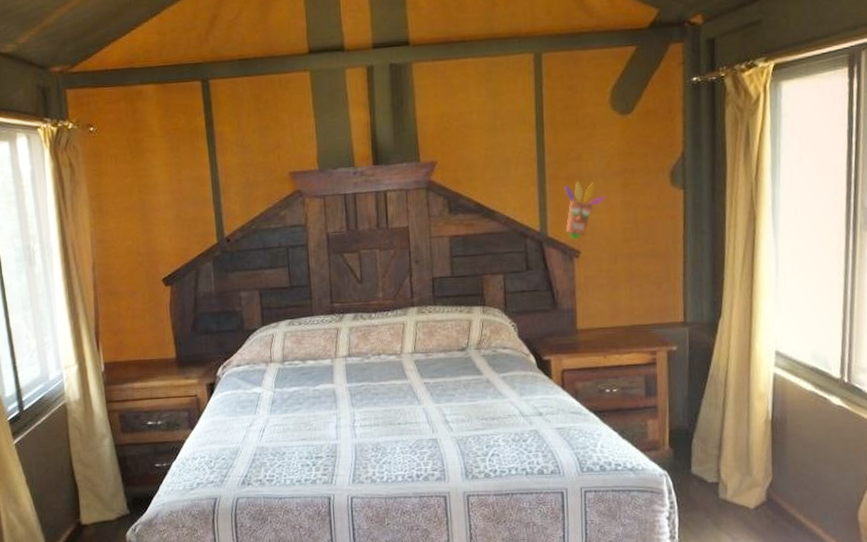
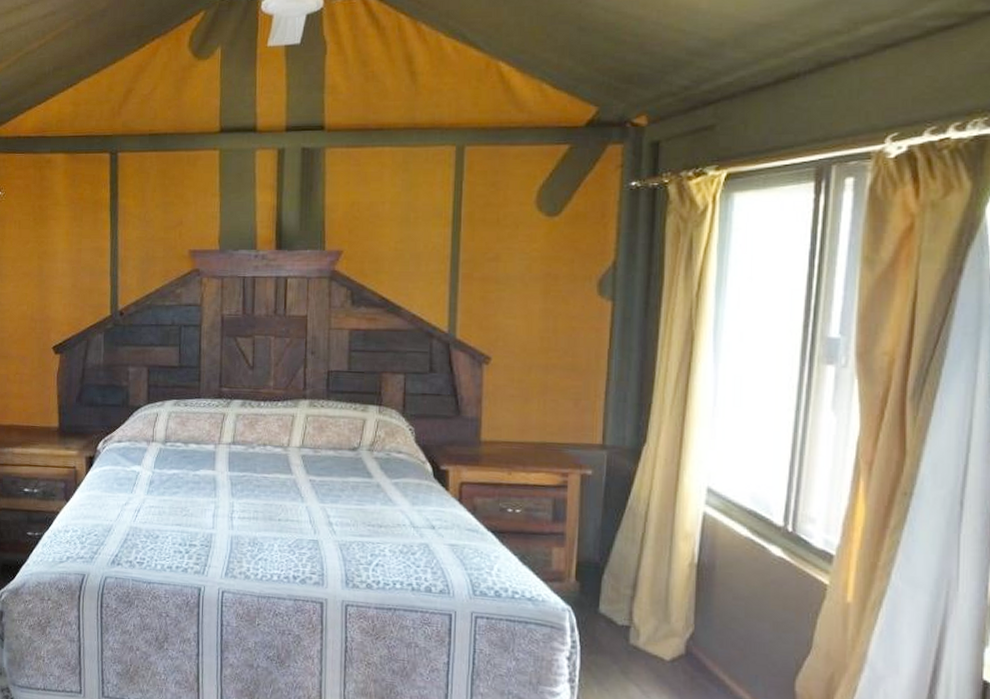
decorative mask: present [564,181,606,241] -> none [477,283,524,346]

